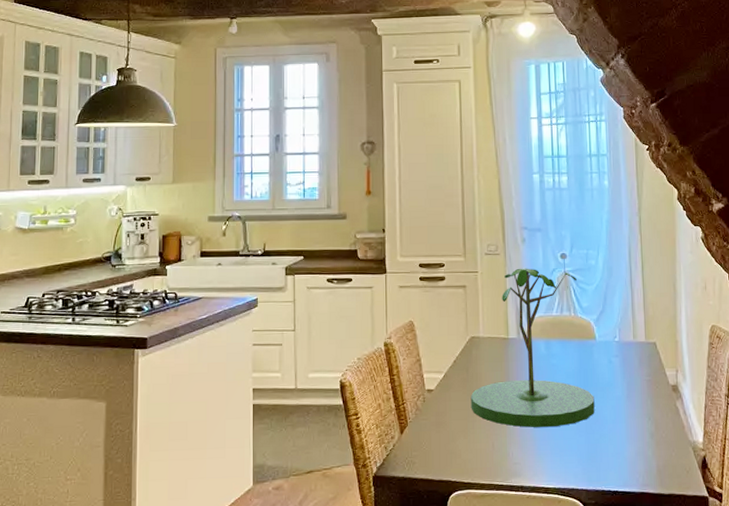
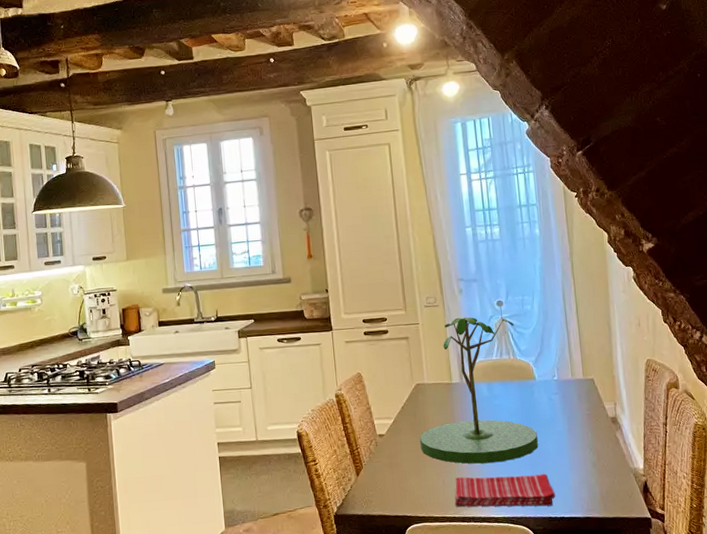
dish towel: none [503,441,611,478] -> present [454,474,556,507]

